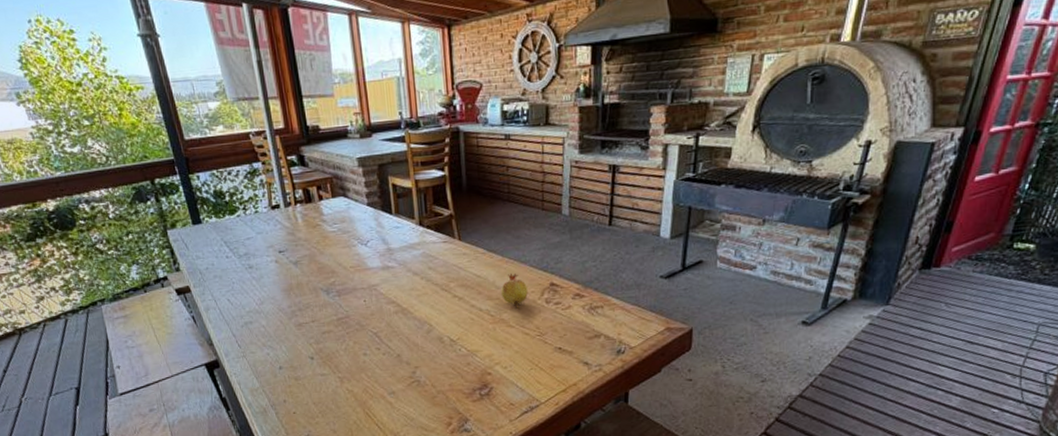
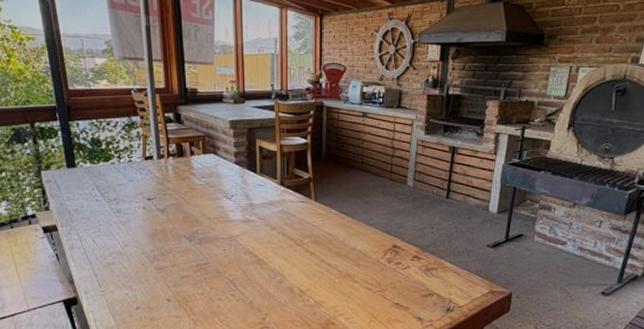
fruit: present [500,273,528,309] -> none [348,233,372,266]

